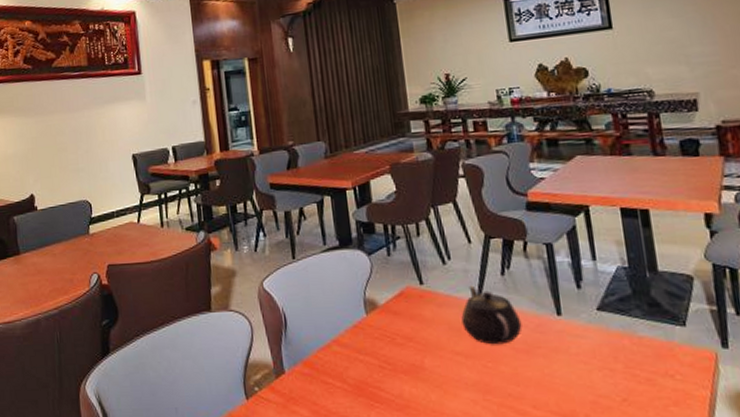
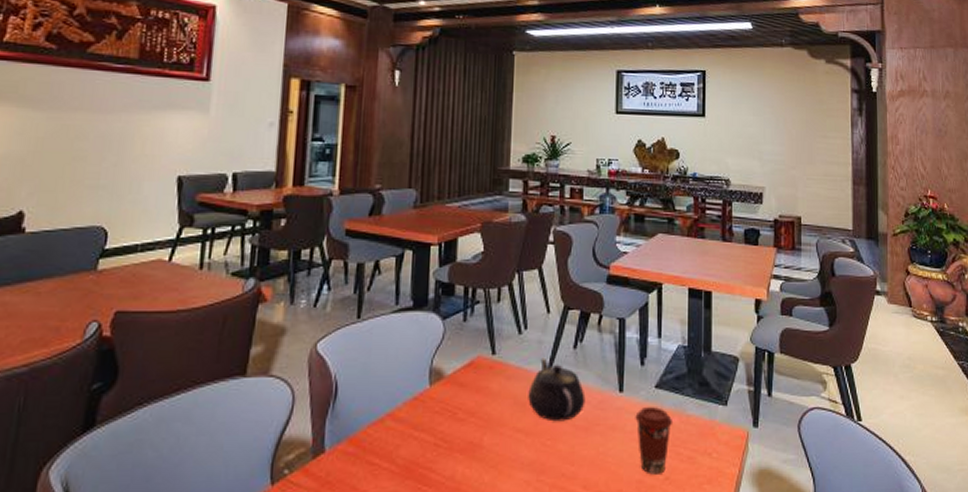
coffee cup: none [578,328,624,396] -> present [635,406,674,475]

